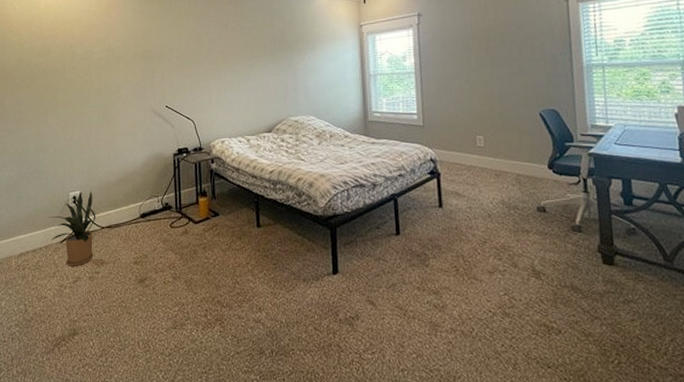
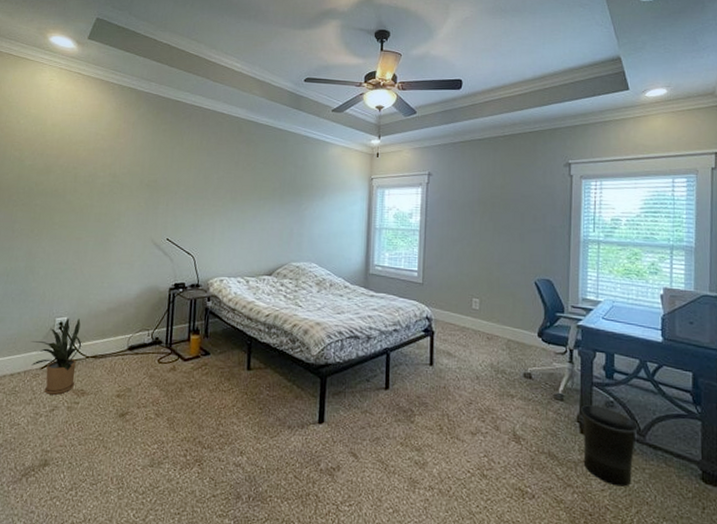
waste bin: none [601,234,666,315] -> present [581,405,639,487]

